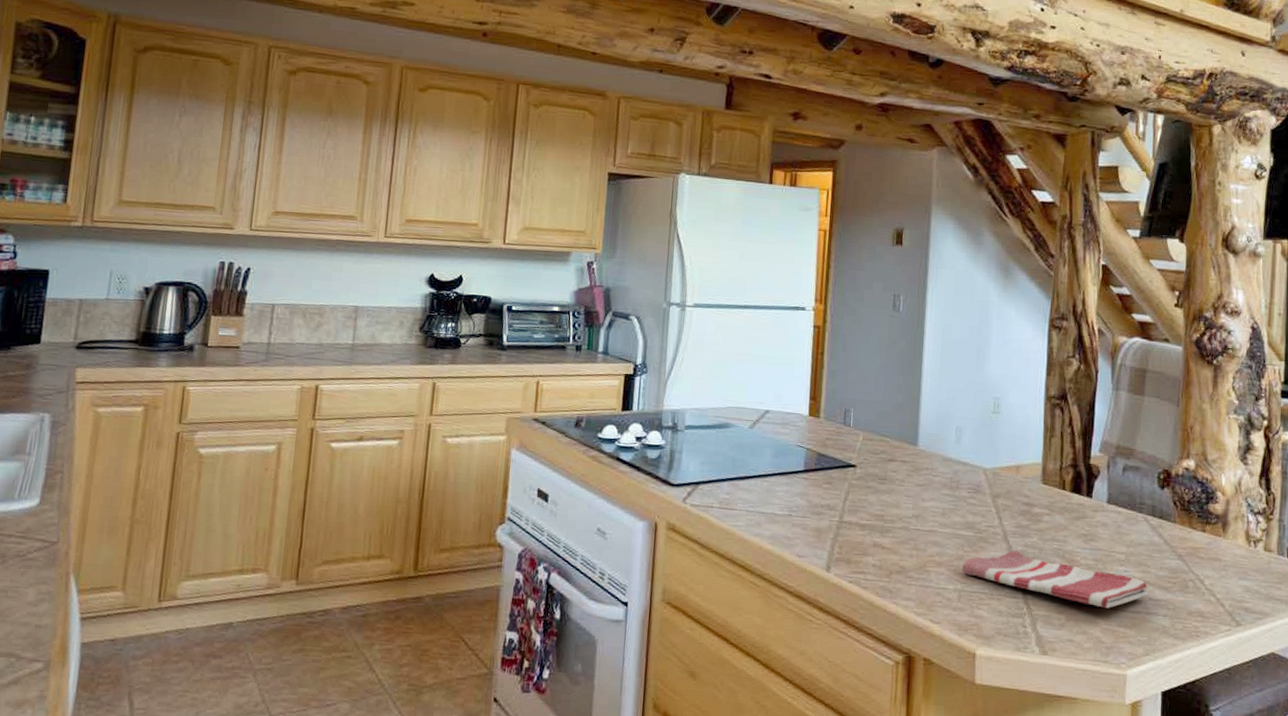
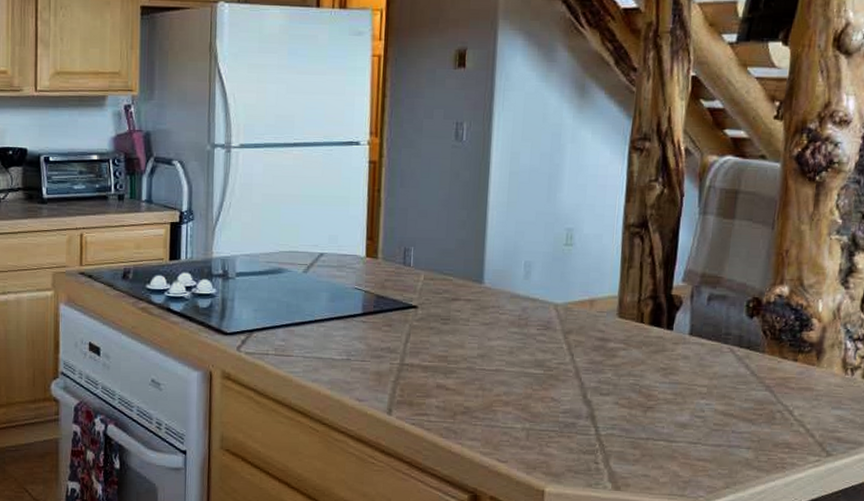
dish towel: present [961,549,1148,608] -> none [530,386,731,442]

